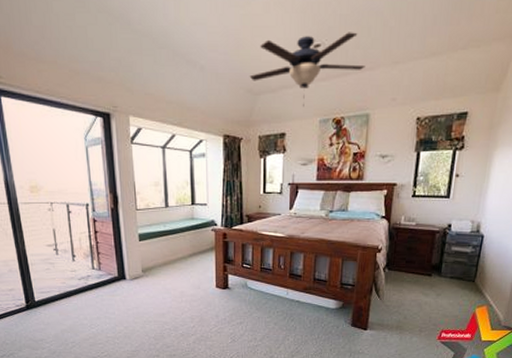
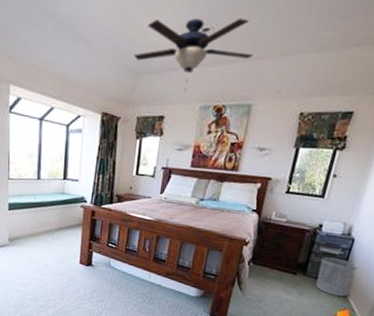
waste bin: none [452,256,491,293] -> present [316,257,359,296]

